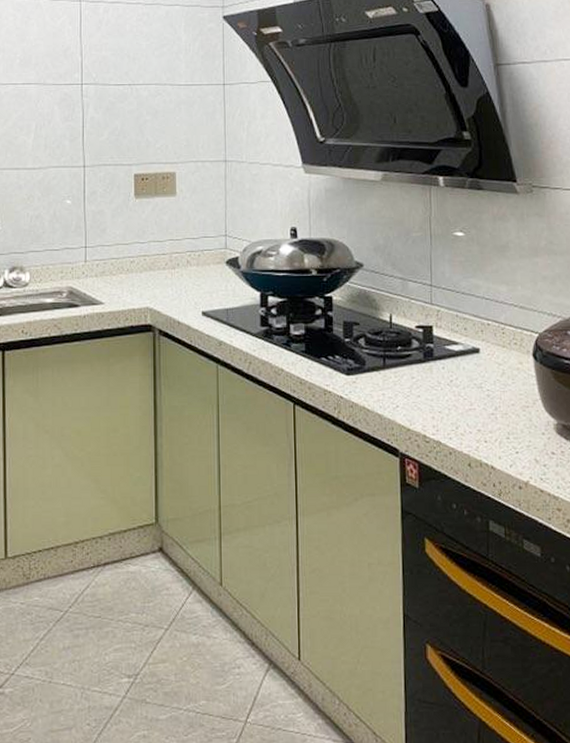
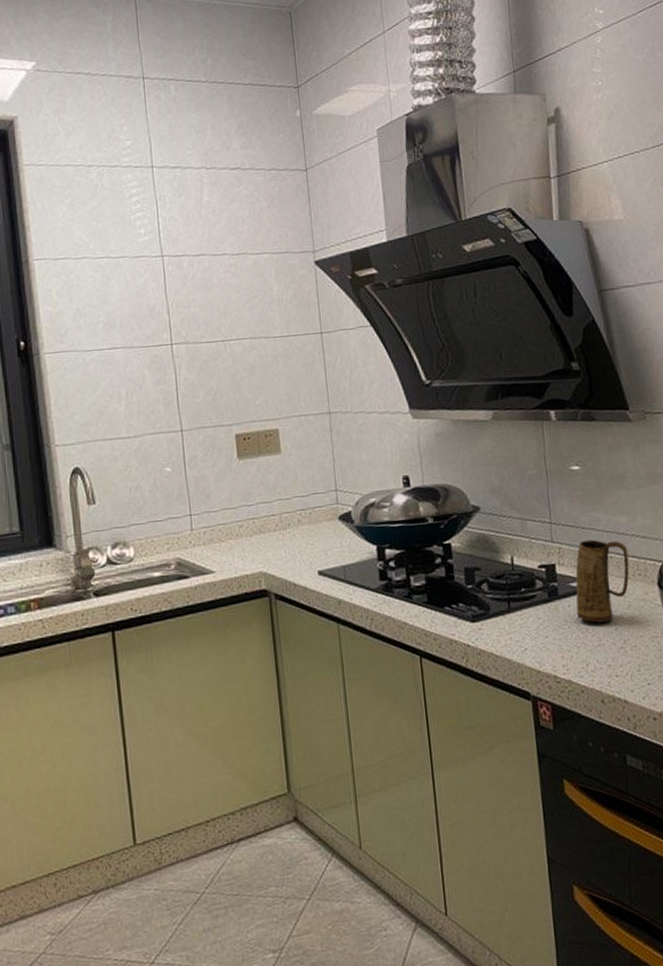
mug: none [450,305,506,387] -> present [575,539,629,623]

